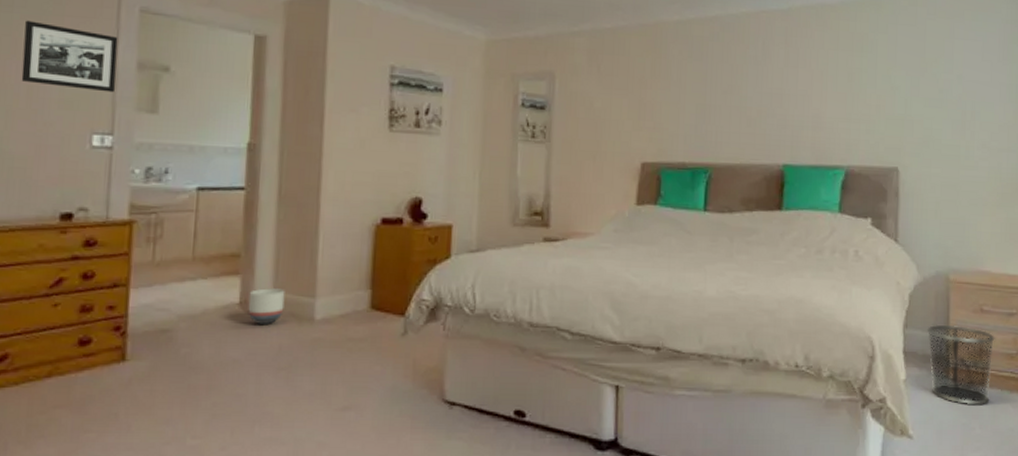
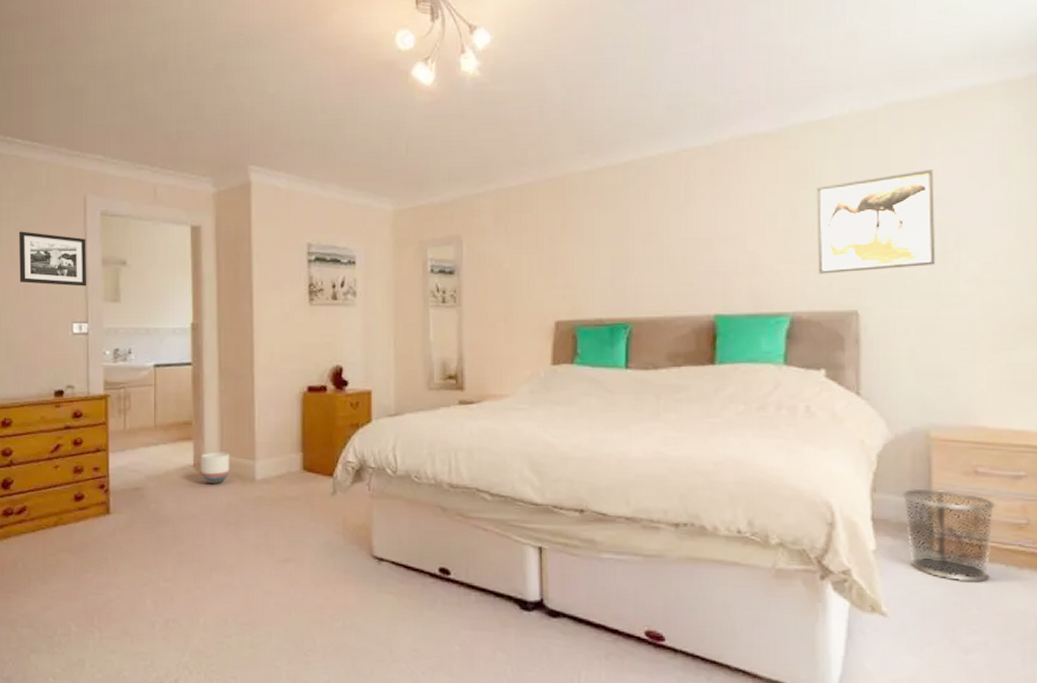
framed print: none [868,50,958,134] -> present [816,170,935,274]

